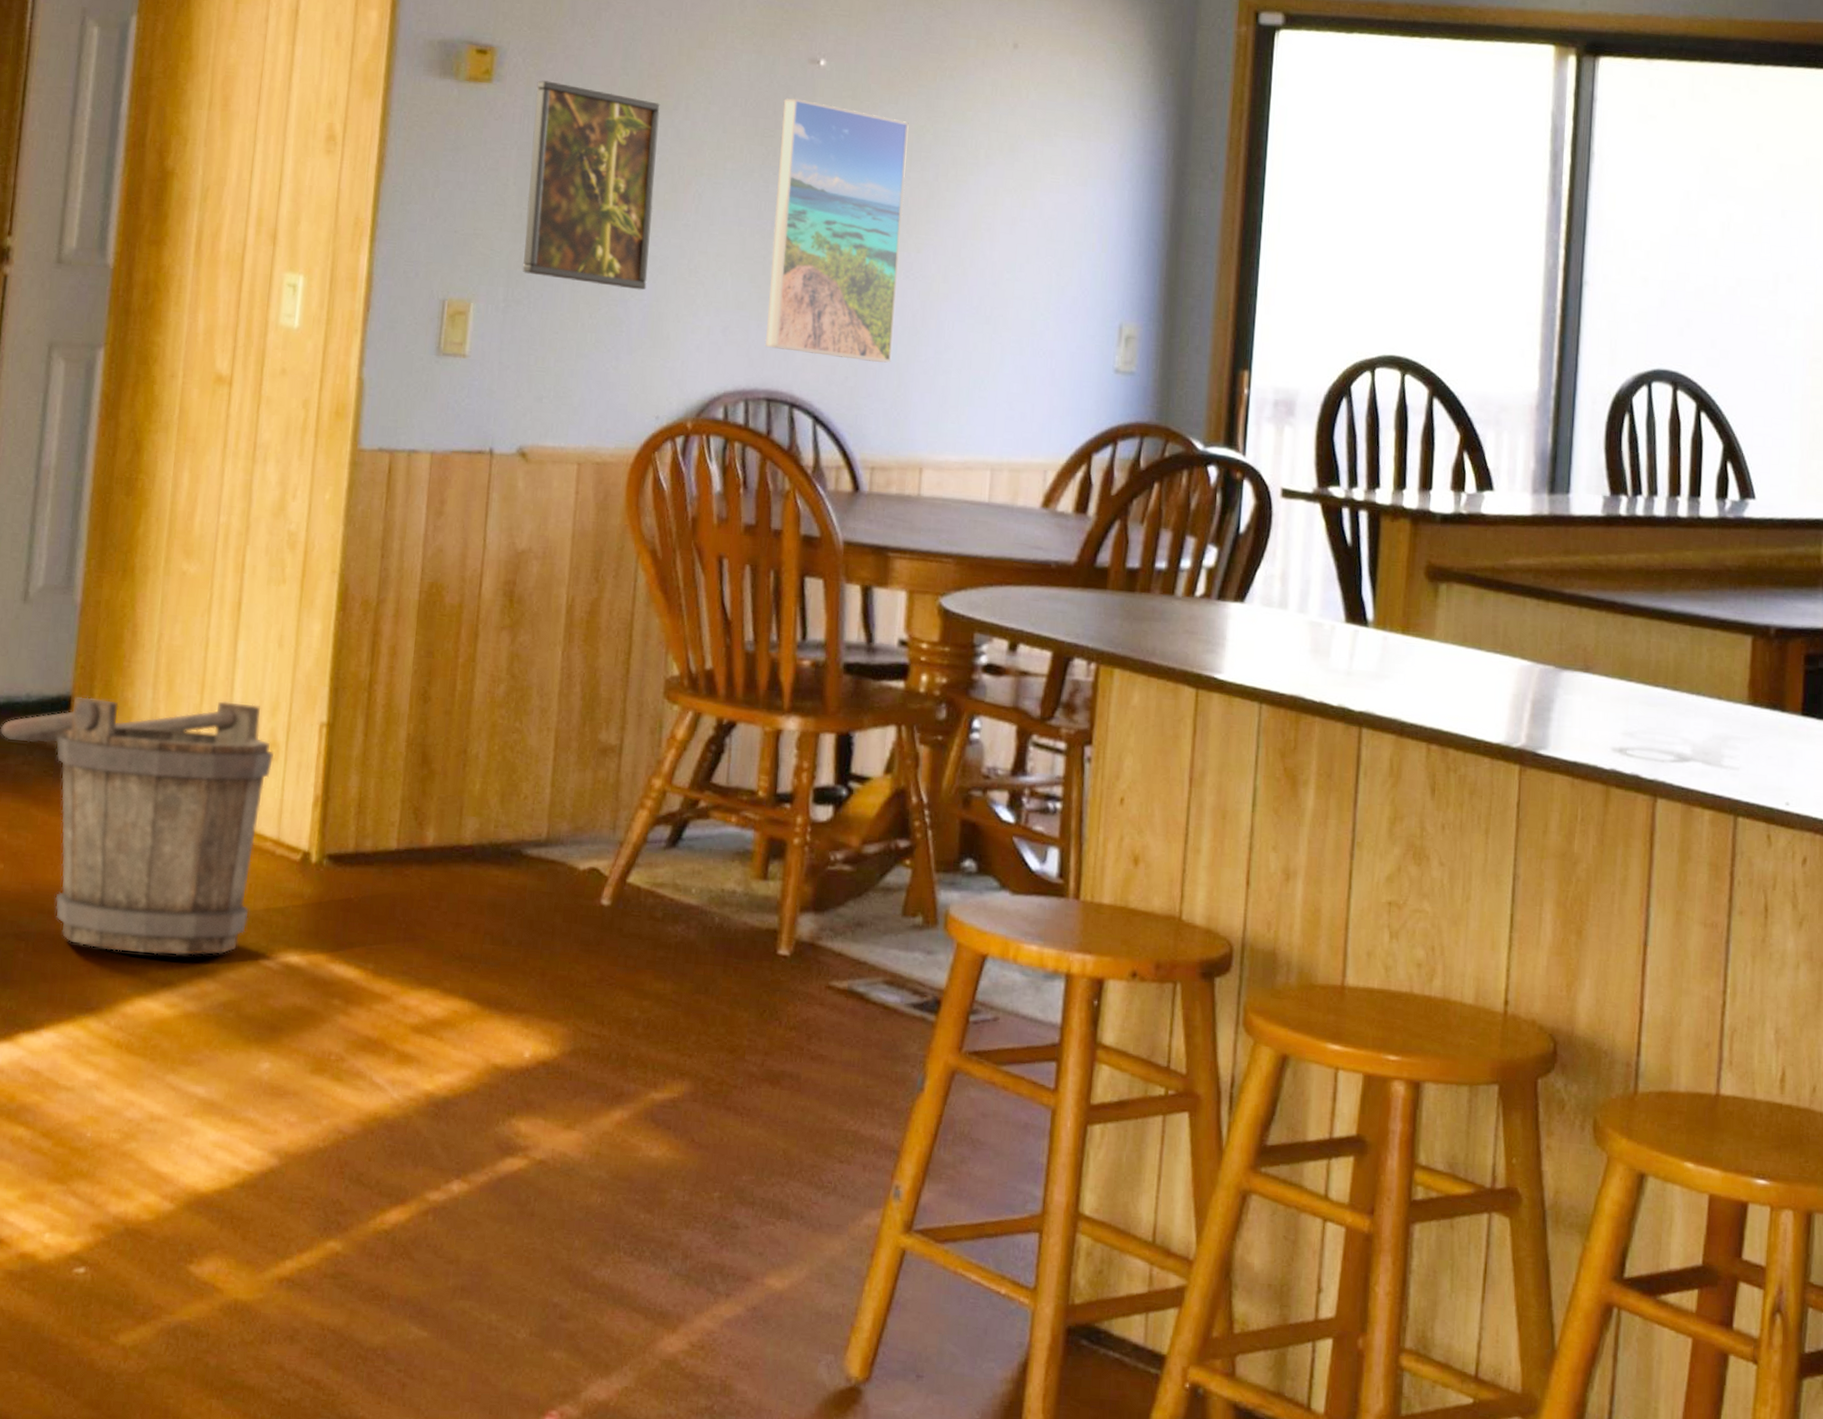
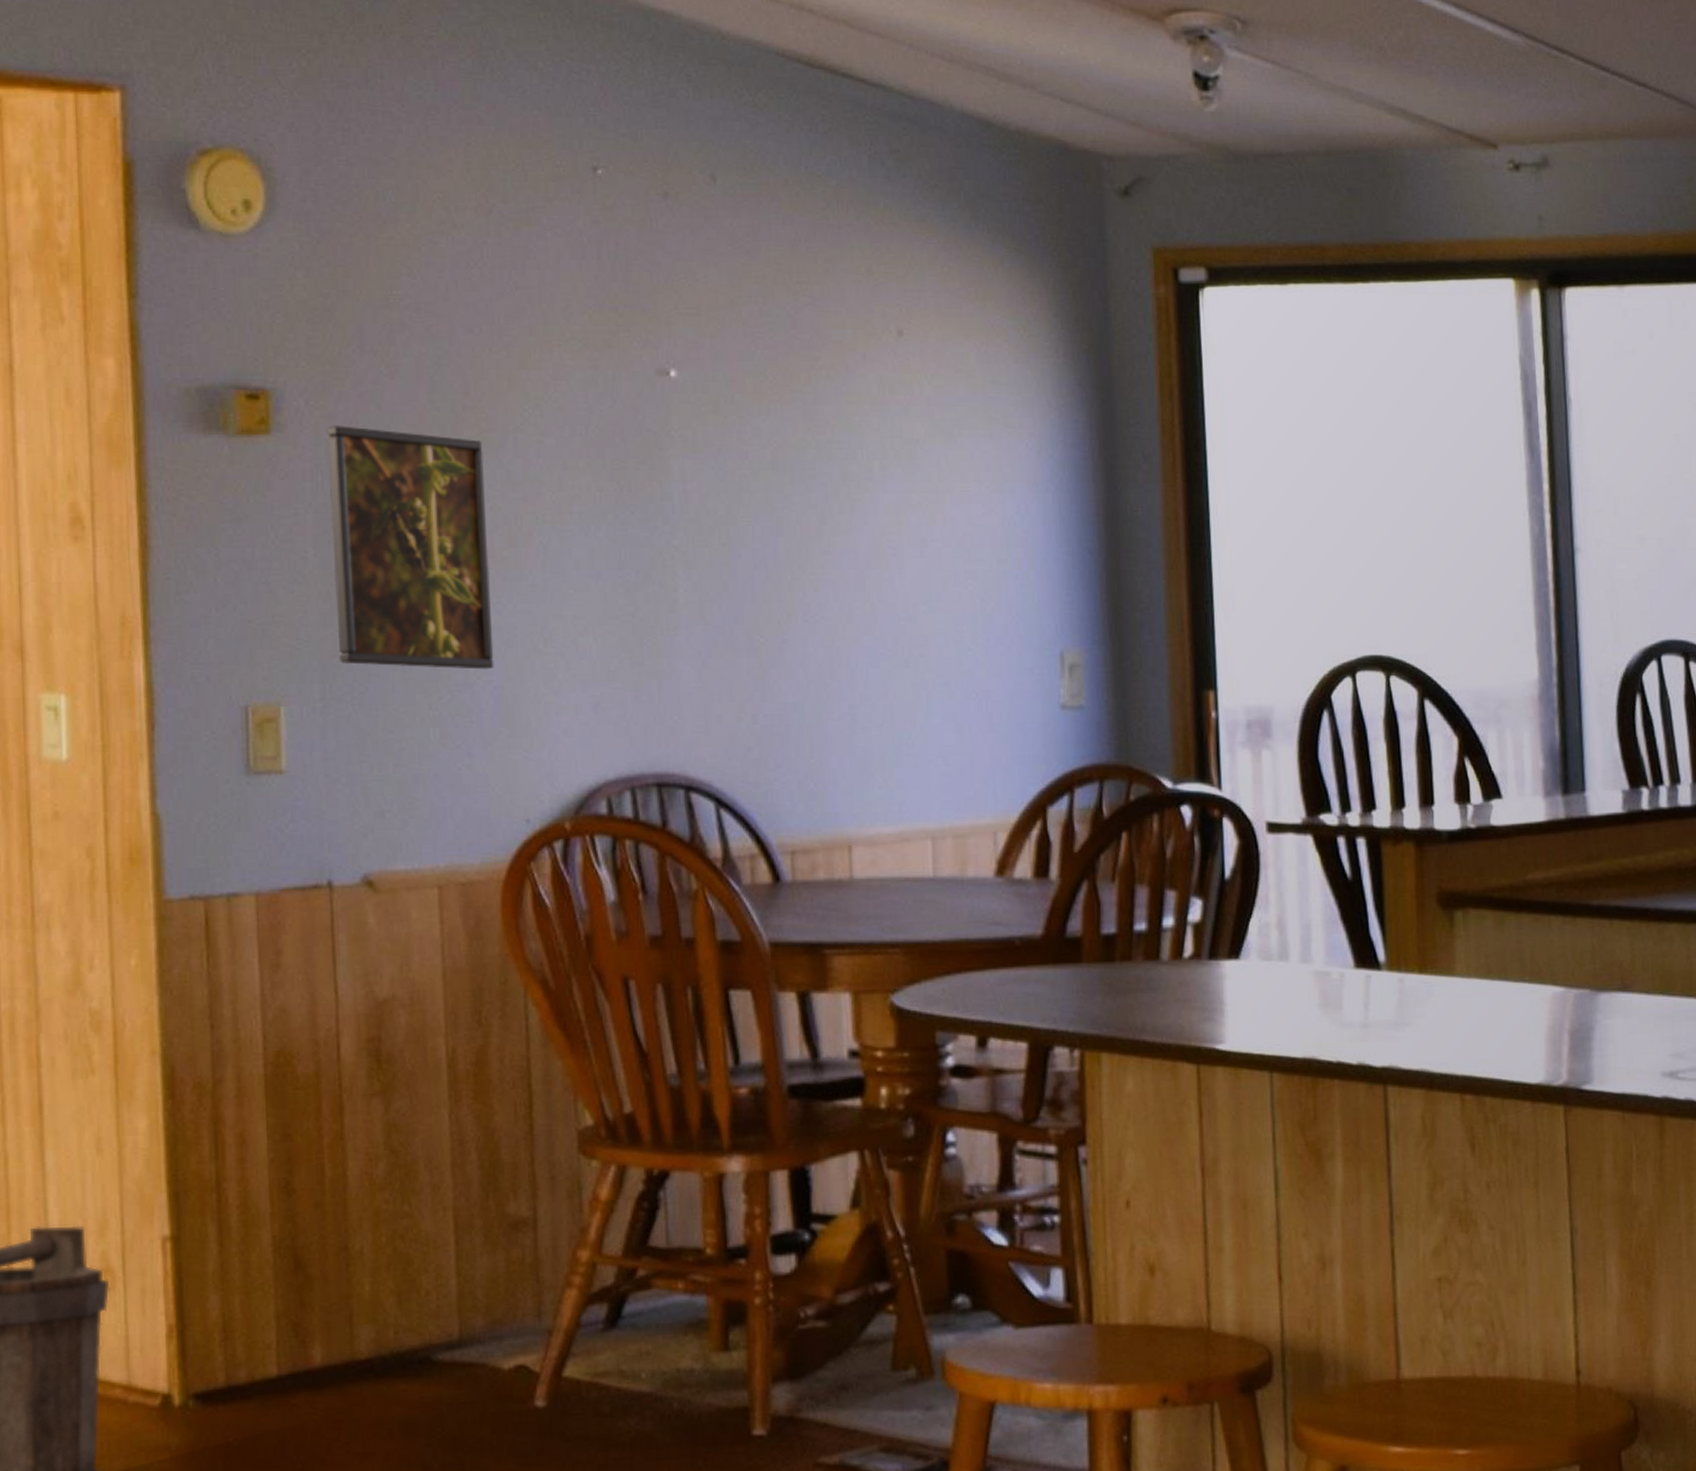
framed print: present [764,98,909,363] -> none [632,419,798,727]

